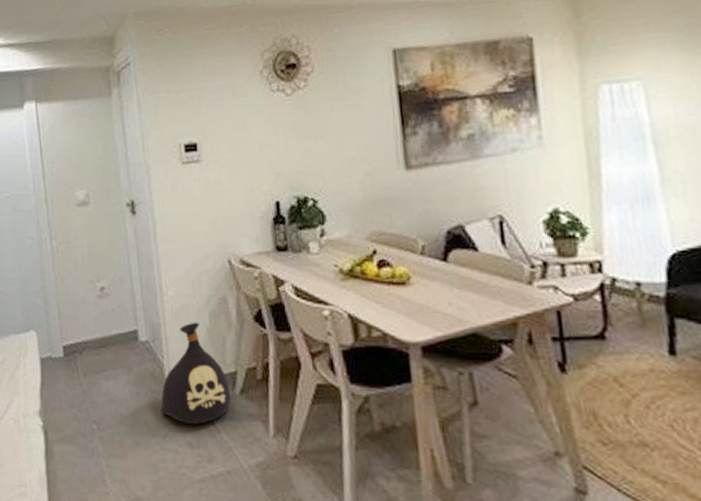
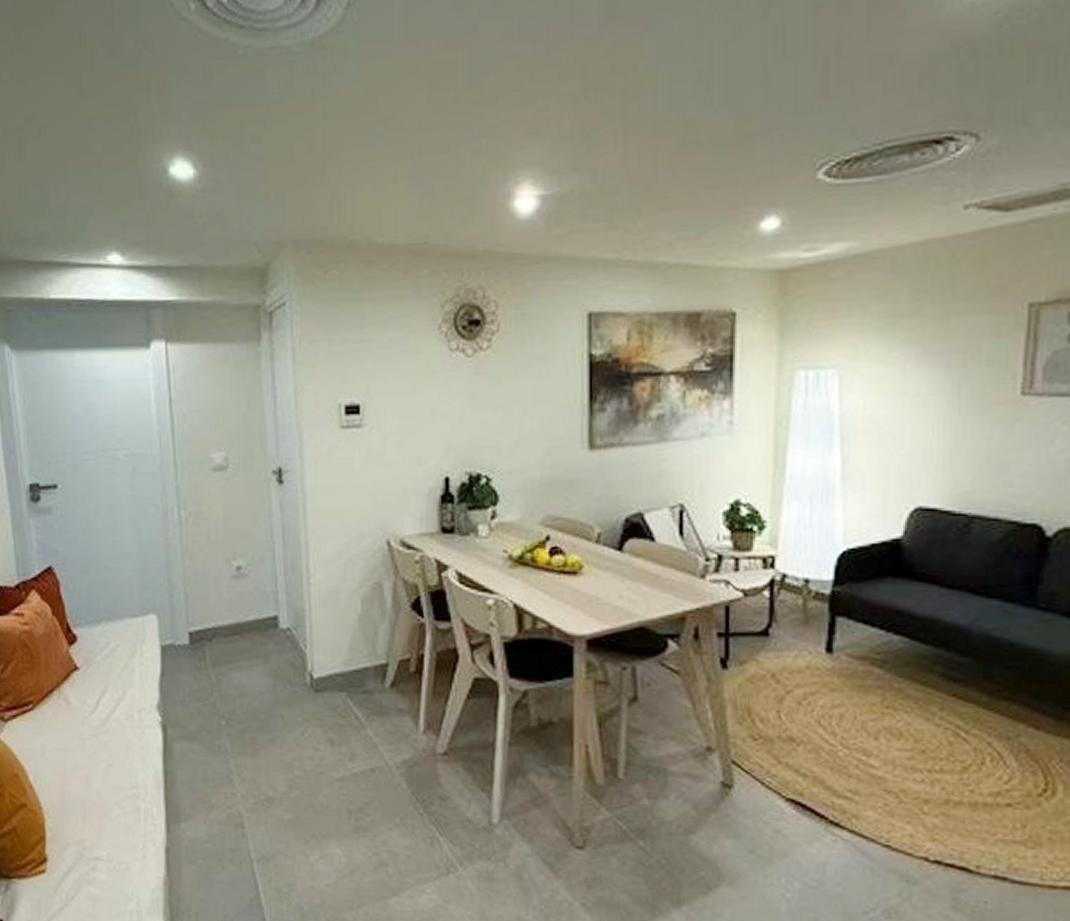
bag: present [160,322,231,424] -> none [300,608,380,720]

